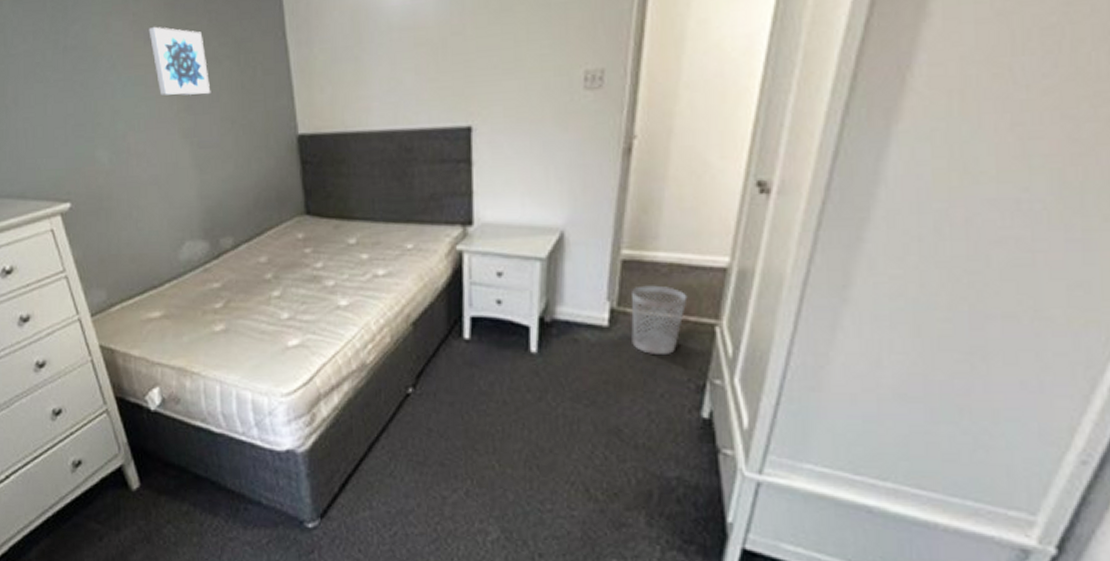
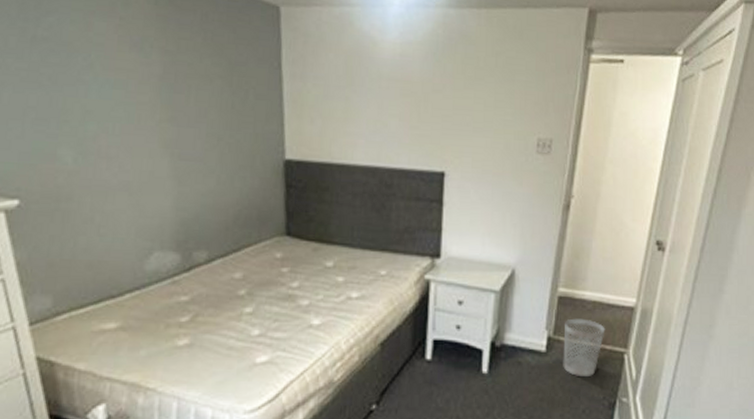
wall art: present [148,26,211,96] -> none [136,34,199,109]

